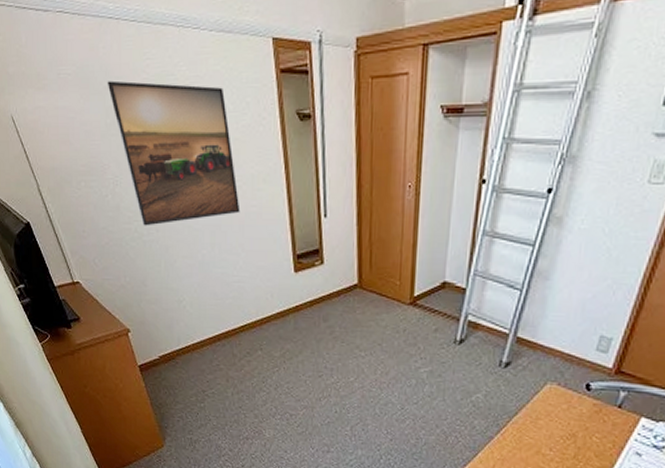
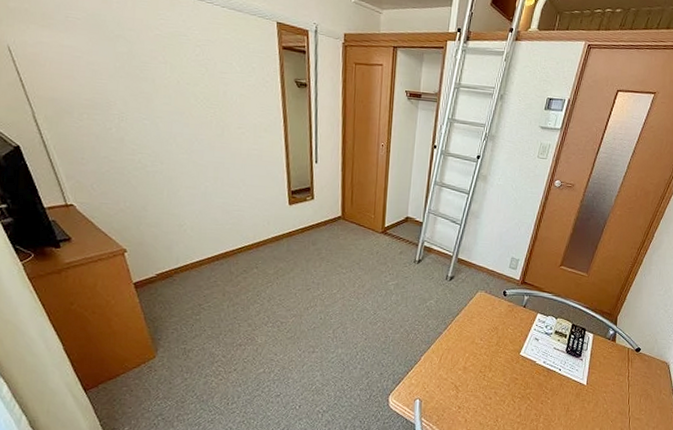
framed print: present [107,80,241,226] -> none [118,31,243,159]

